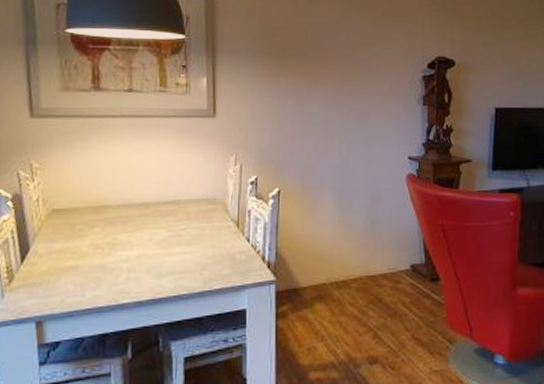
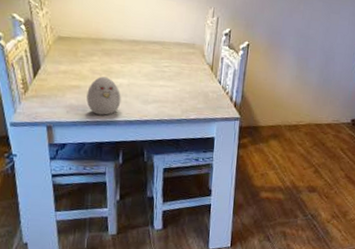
decorative egg: none [86,251,129,299] -> present [86,76,121,116]

